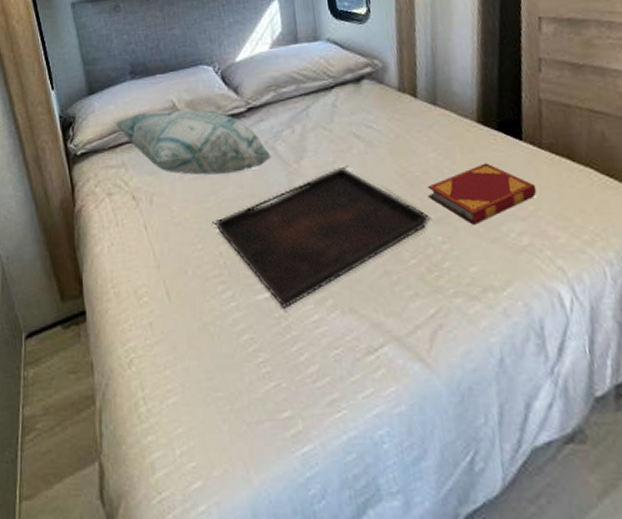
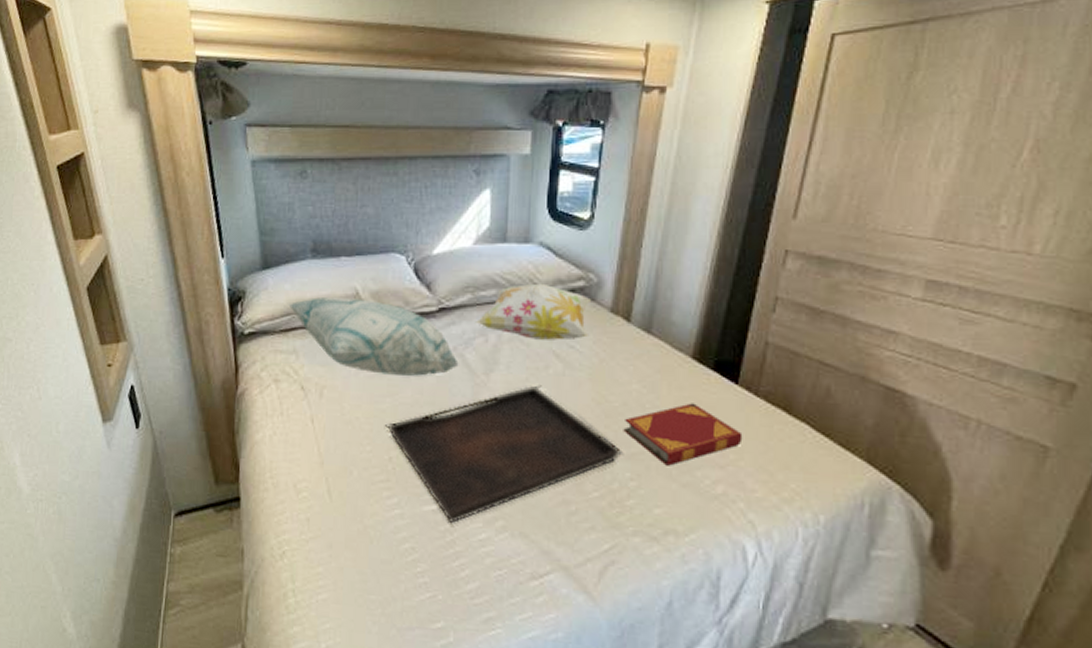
decorative pillow: none [280,74,382,125] -> present [474,283,591,340]

